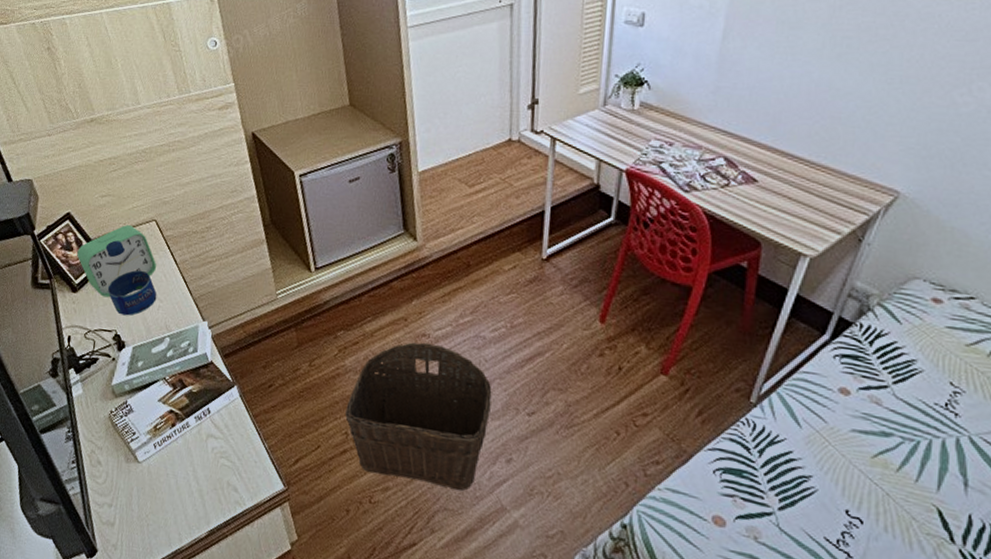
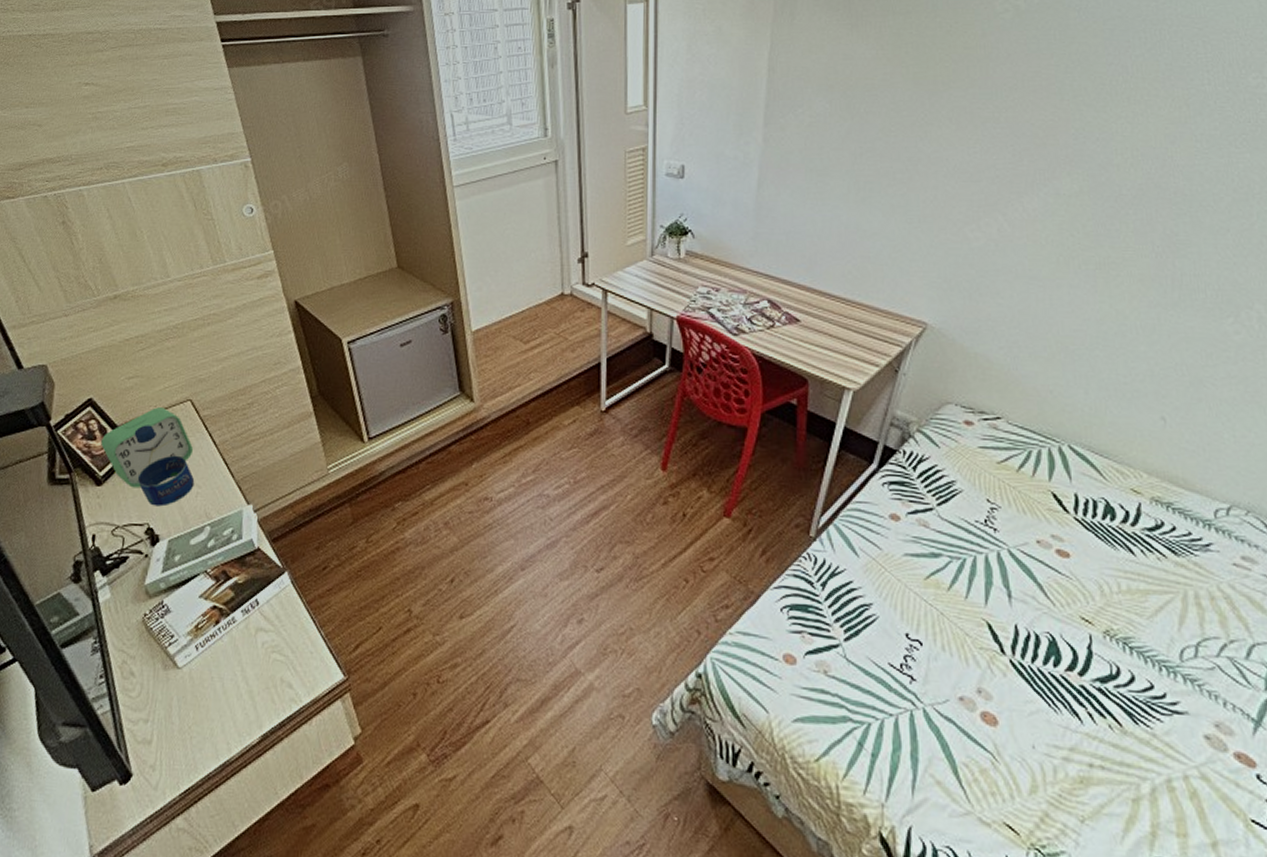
wicker basket: present [345,342,492,492] -> none [407,506,559,659]

